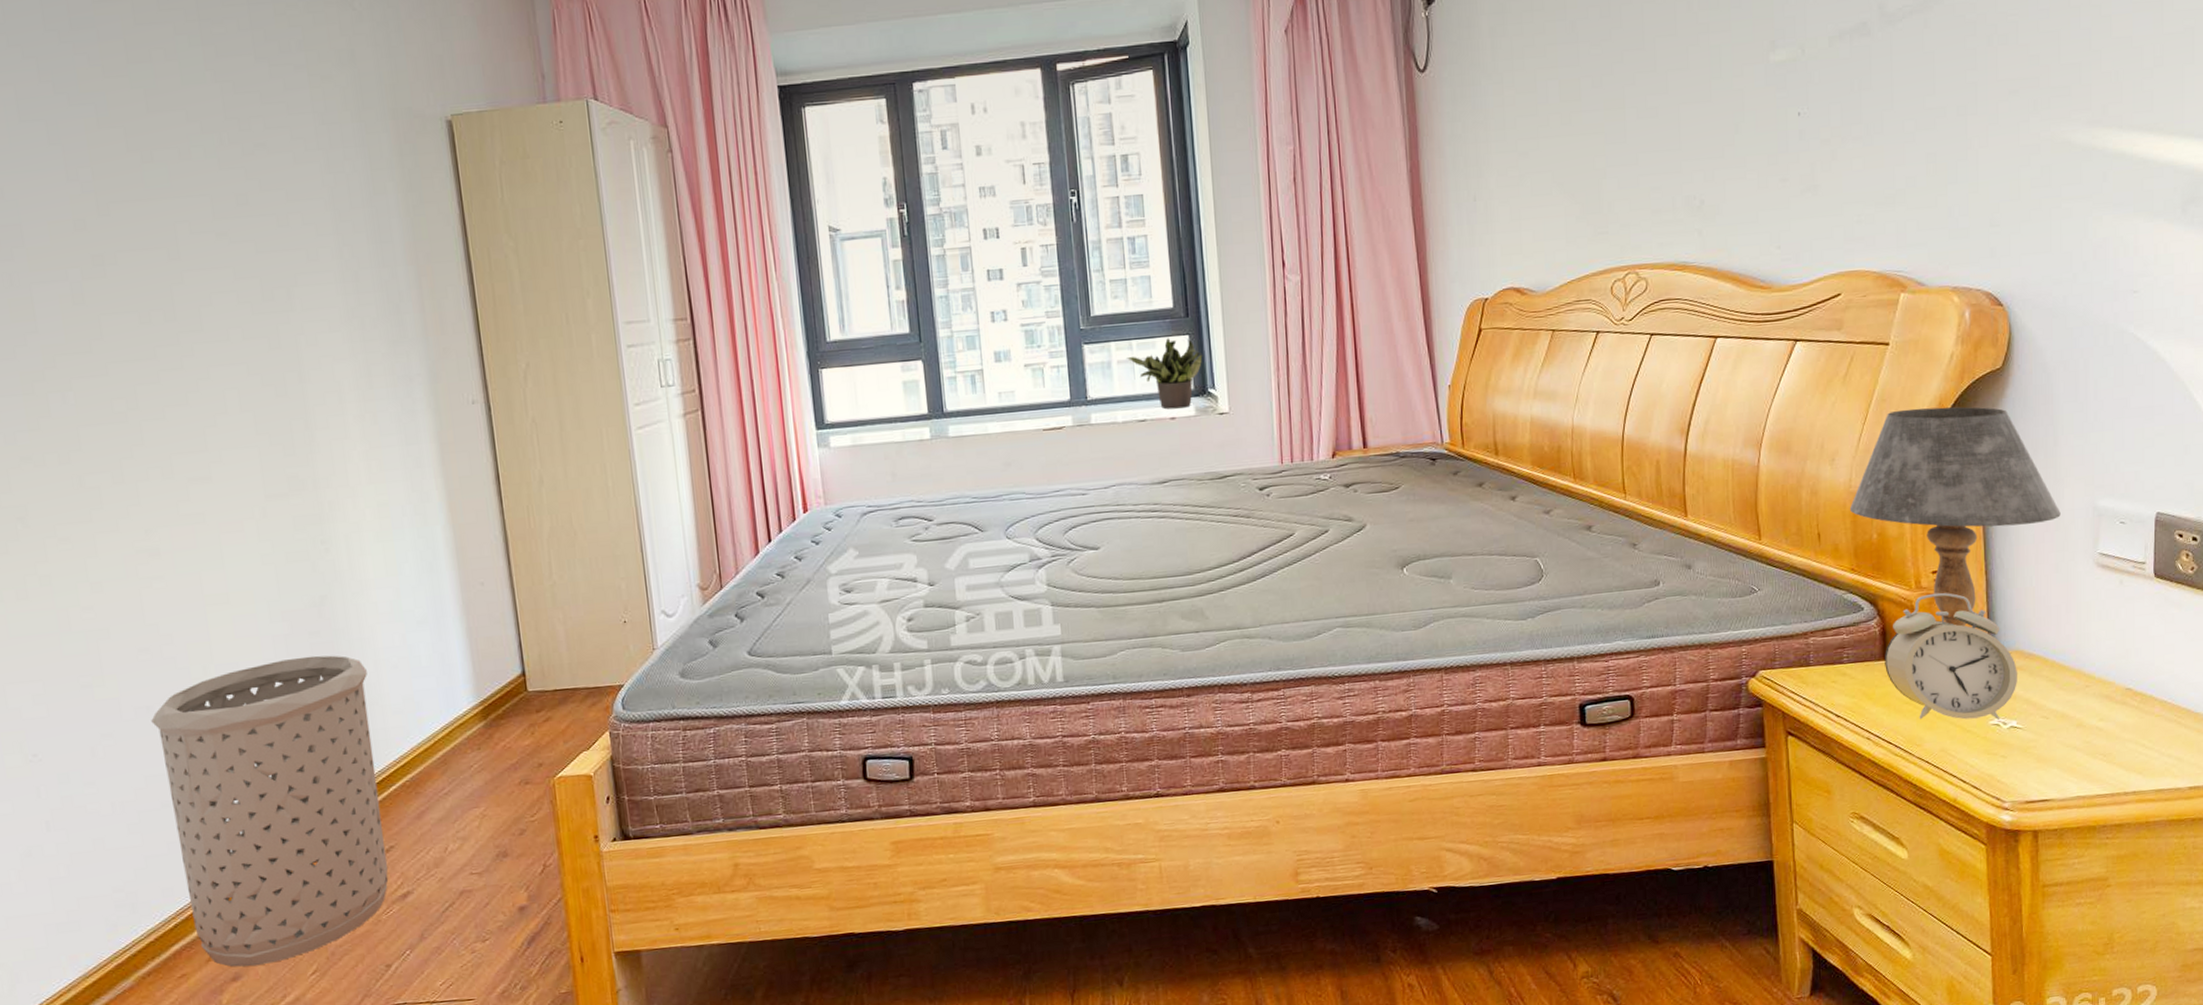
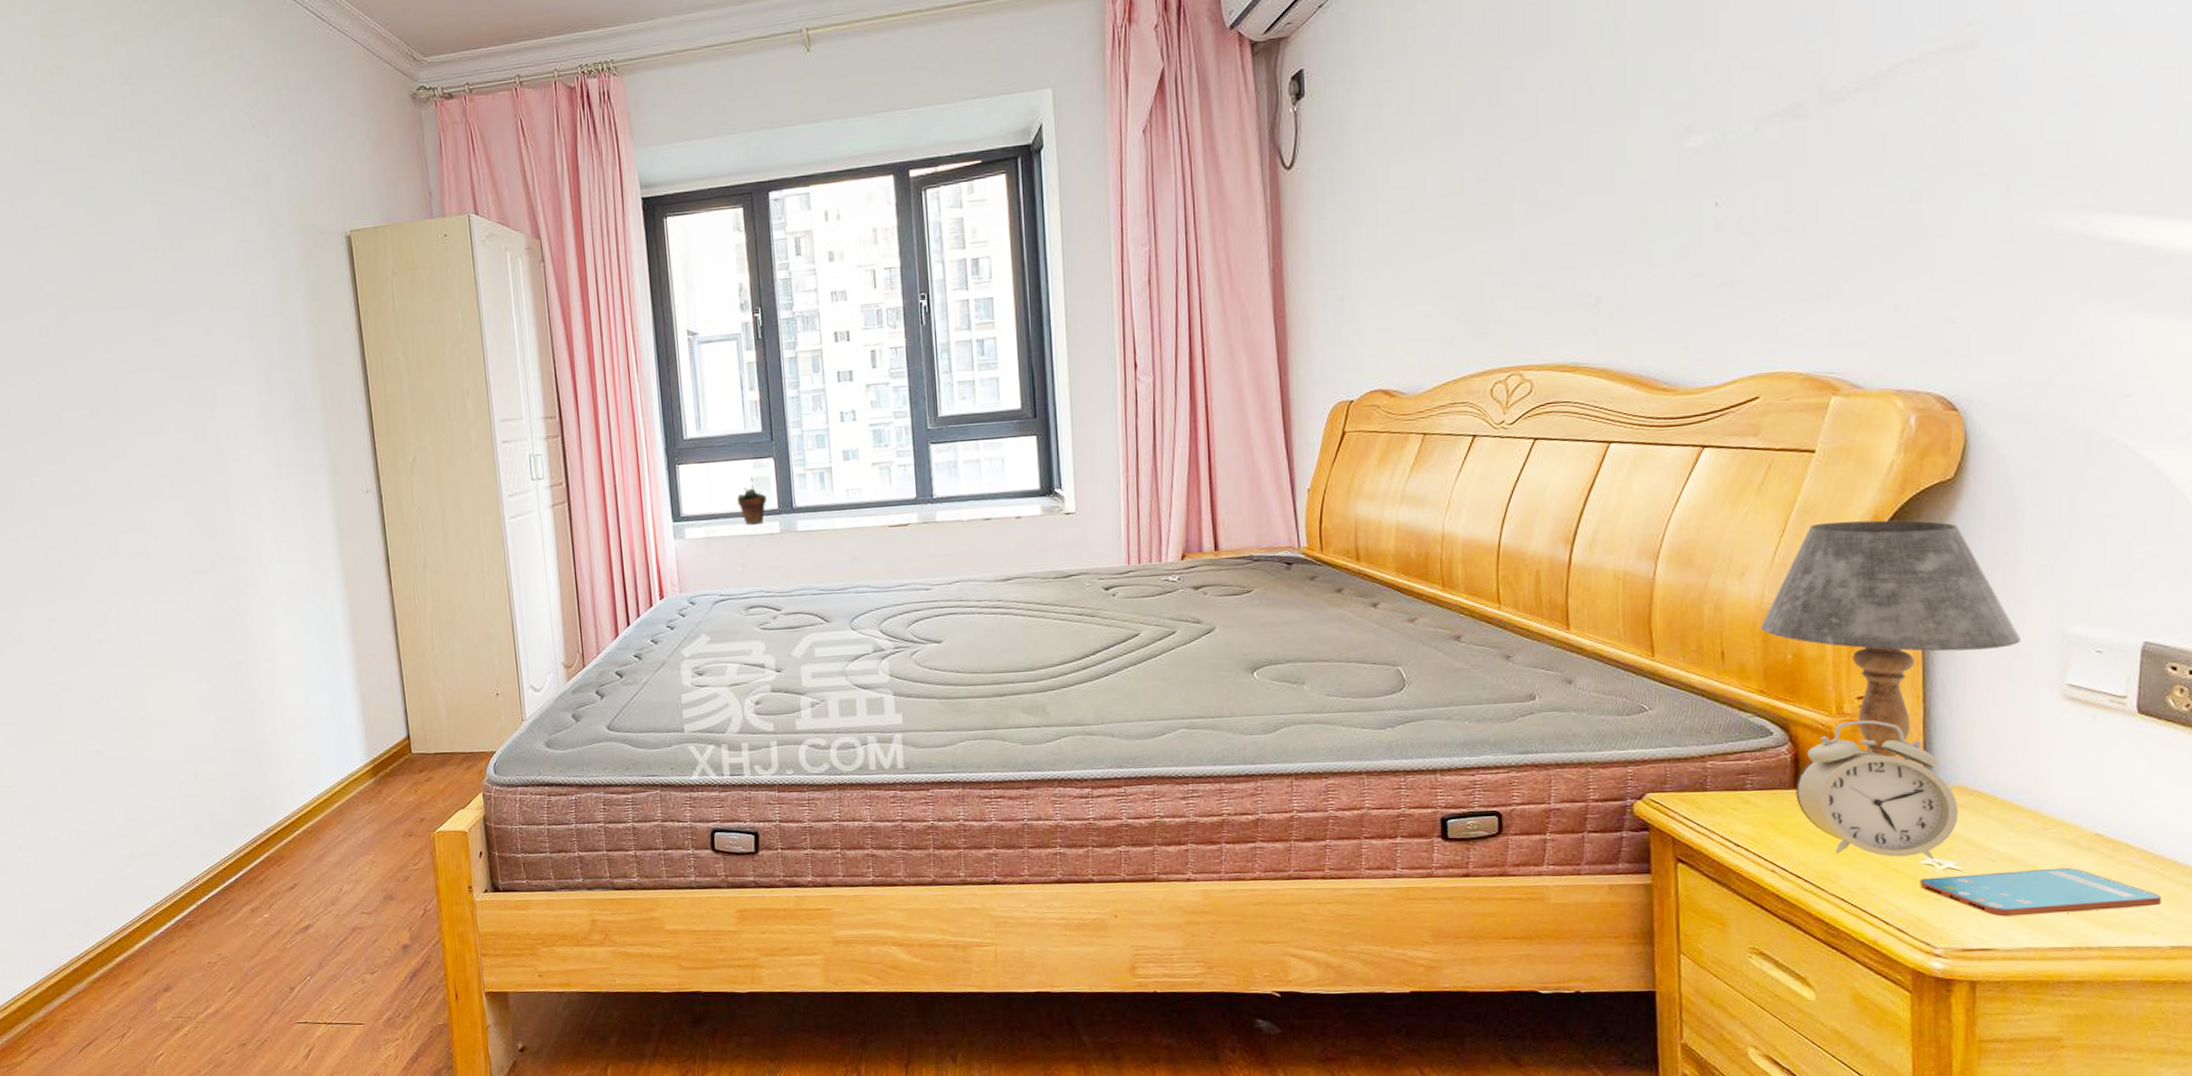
laundry basket: present [151,655,389,967] -> none [100,713,293,980]
succulent plant: none [885,379,916,432] -> present [737,476,767,525]
potted plant: present [1127,337,1203,409] -> none [973,437,1050,508]
smartphone: none [1988,720,2181,770] -> present [1919,867,2162,917]

